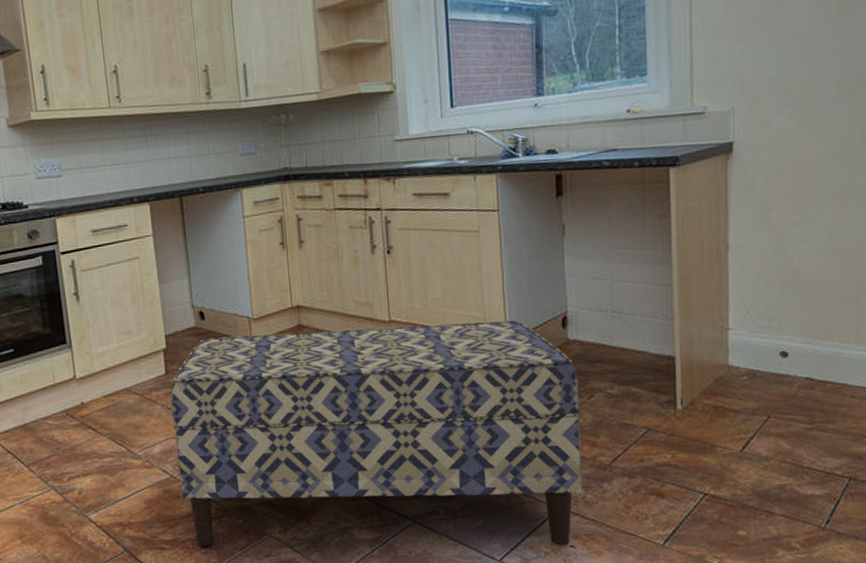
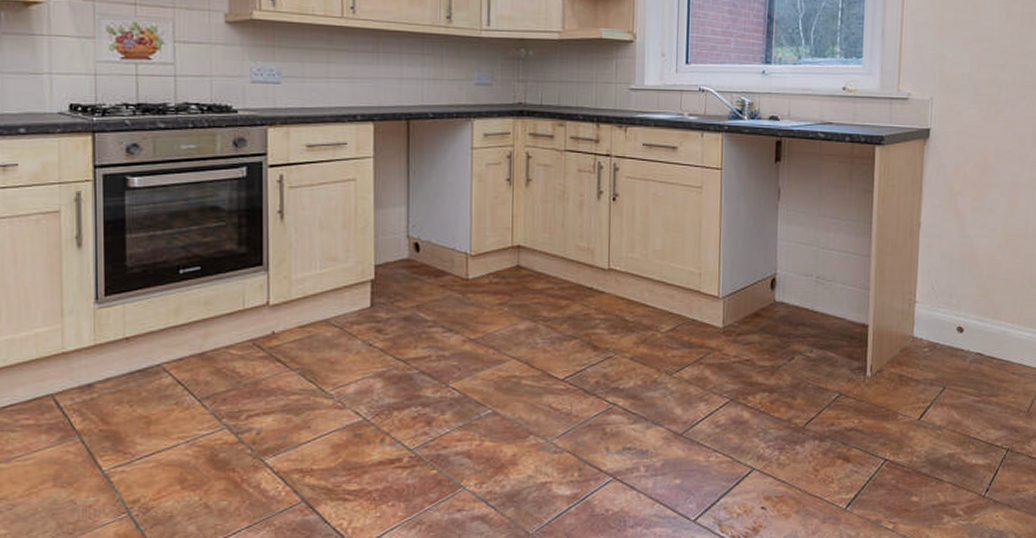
bench: present [170,320,582,546] -> none [372,271,782,508]

